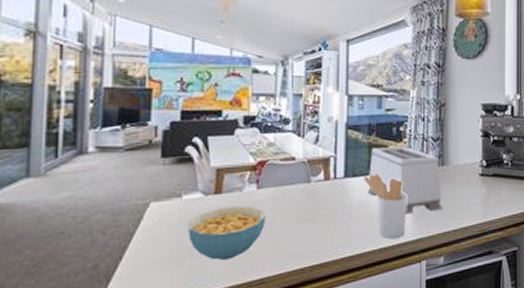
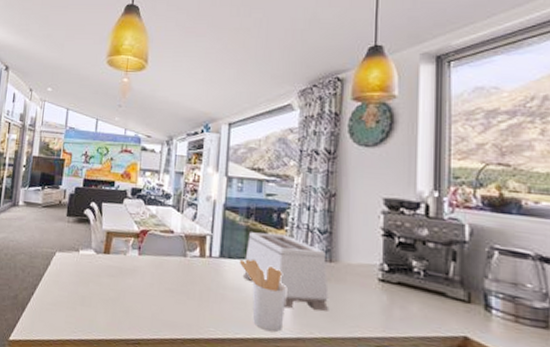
cereal bowl: present [188,206,266,260] -> none [81,266,145,315]

